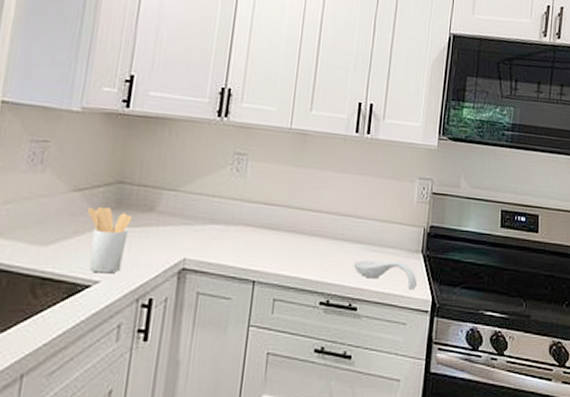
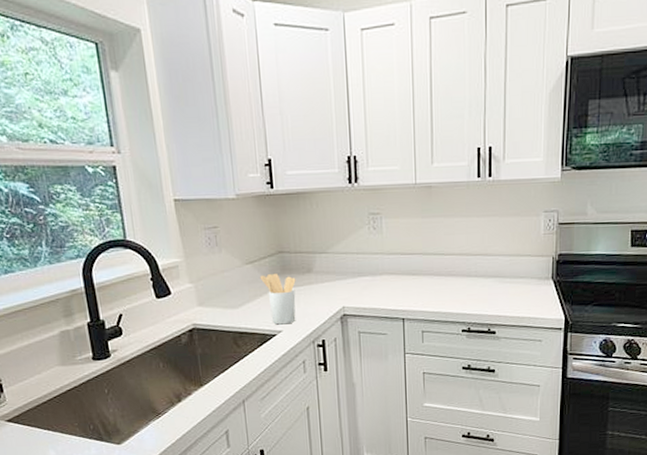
spoon rest: present [354,260,418,290] -> none [489,289,550,312]

